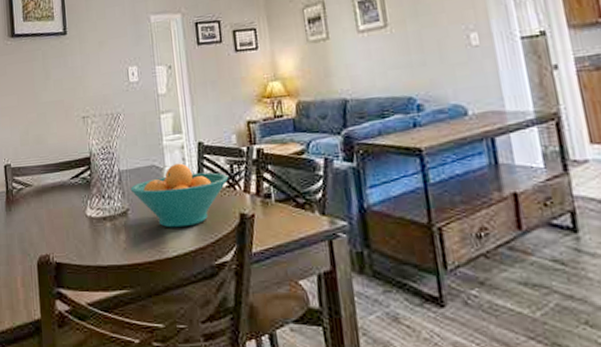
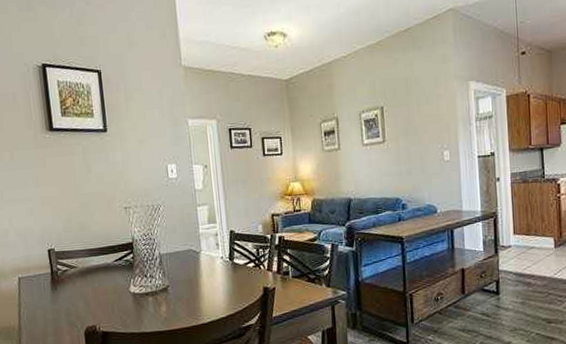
fruit bowl: present [130,163,229,228] -> none [170,248,255,300]

